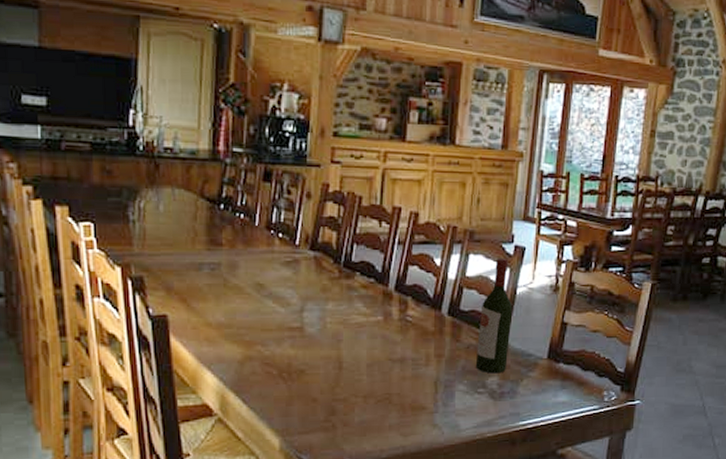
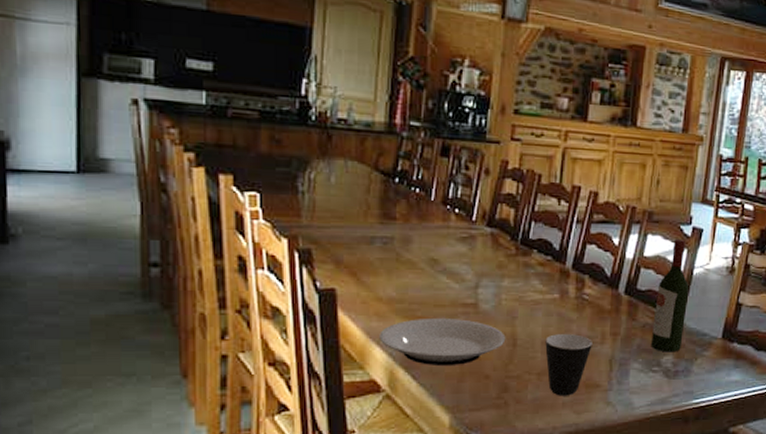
plate: none [210,342,332,389] -> present [379,317,506,365]
mug: none [371,355,417,419] -> present [545,333,593,396]

